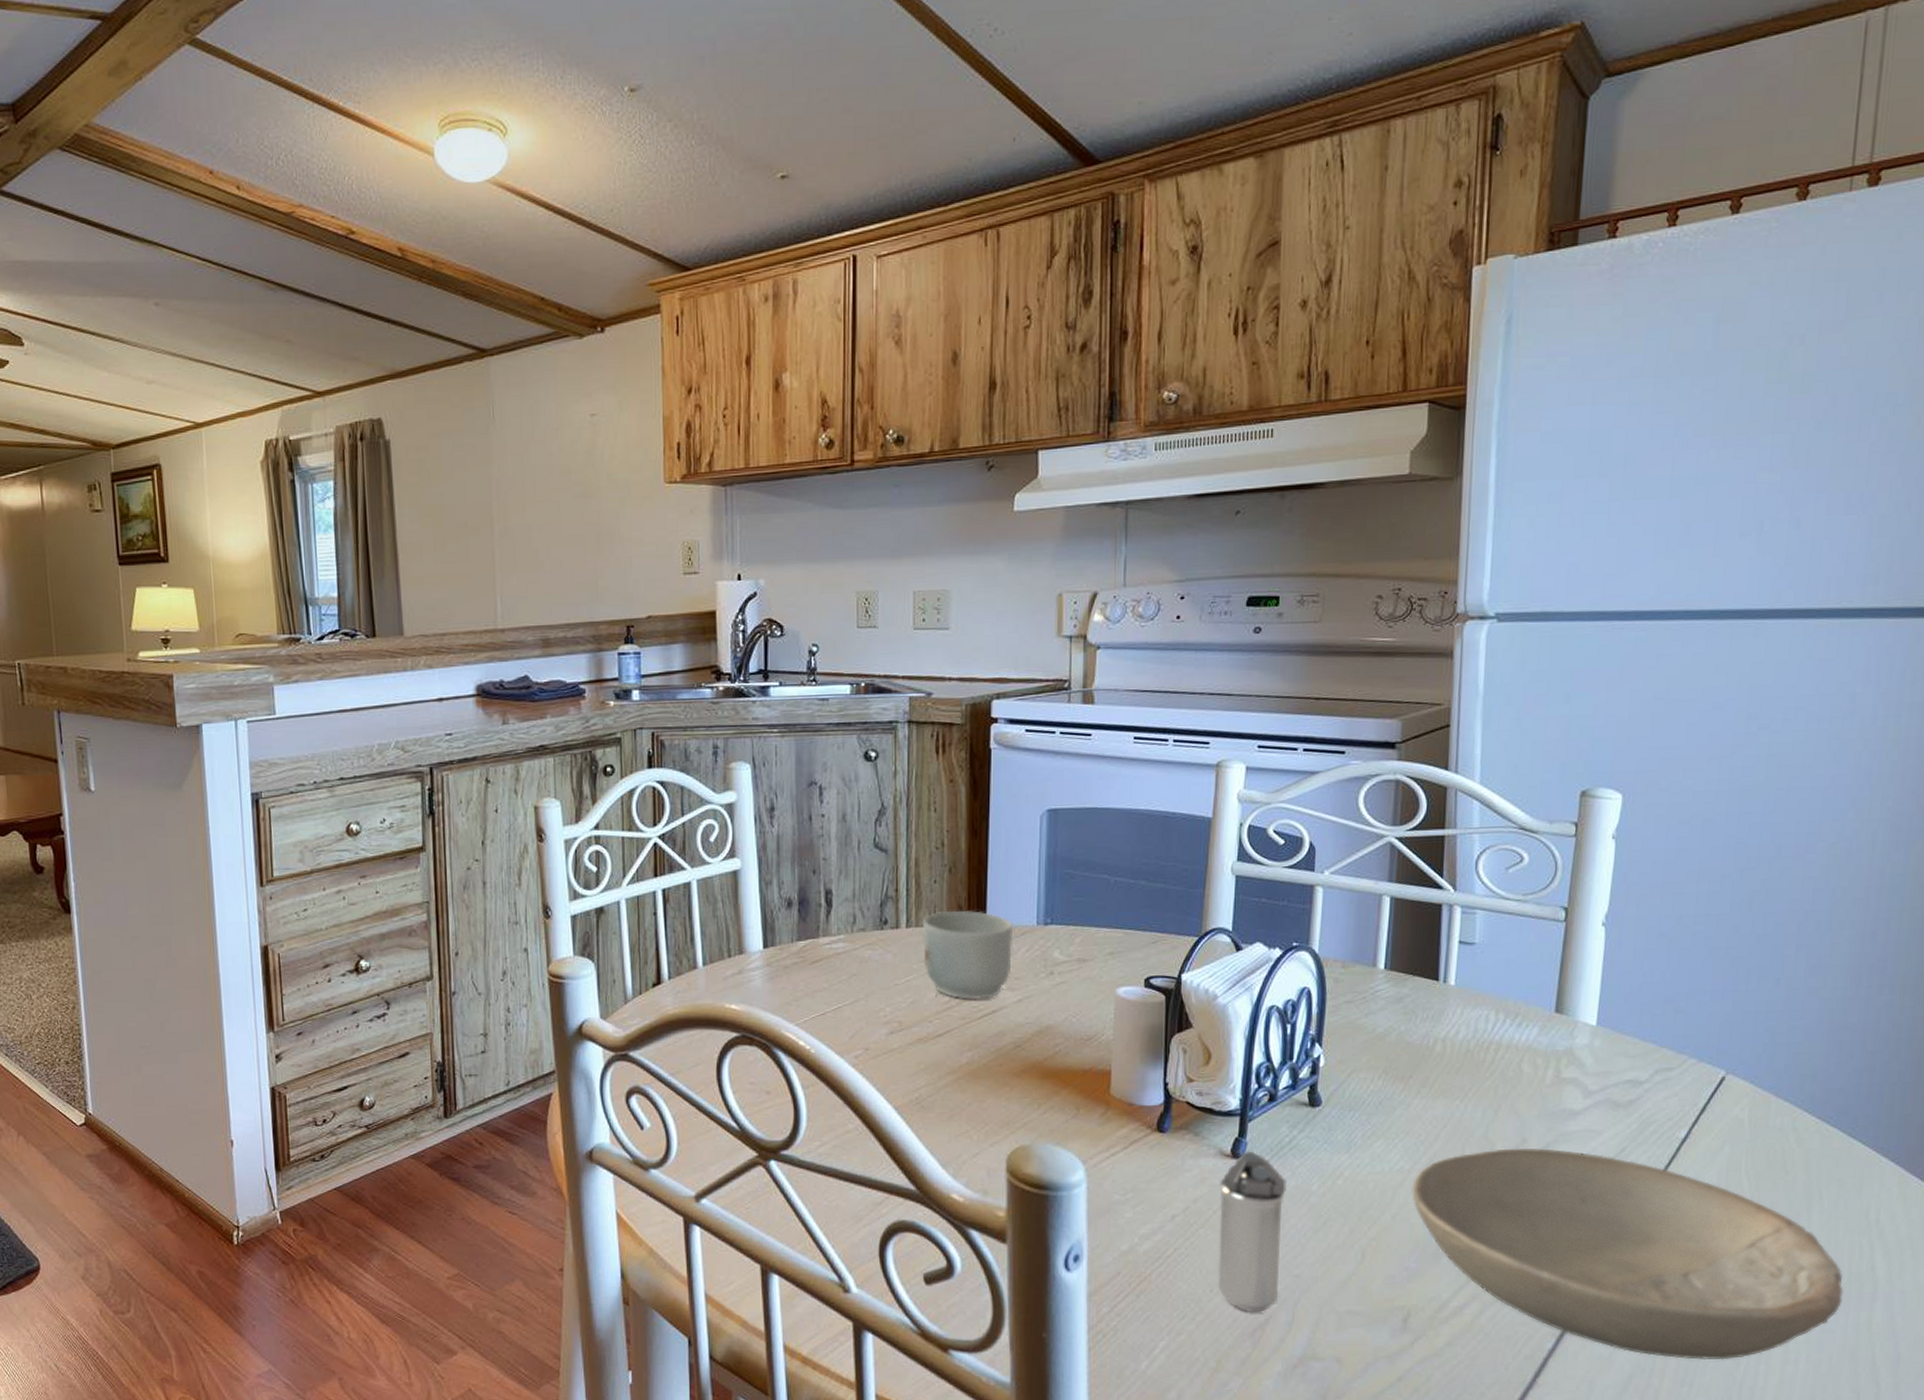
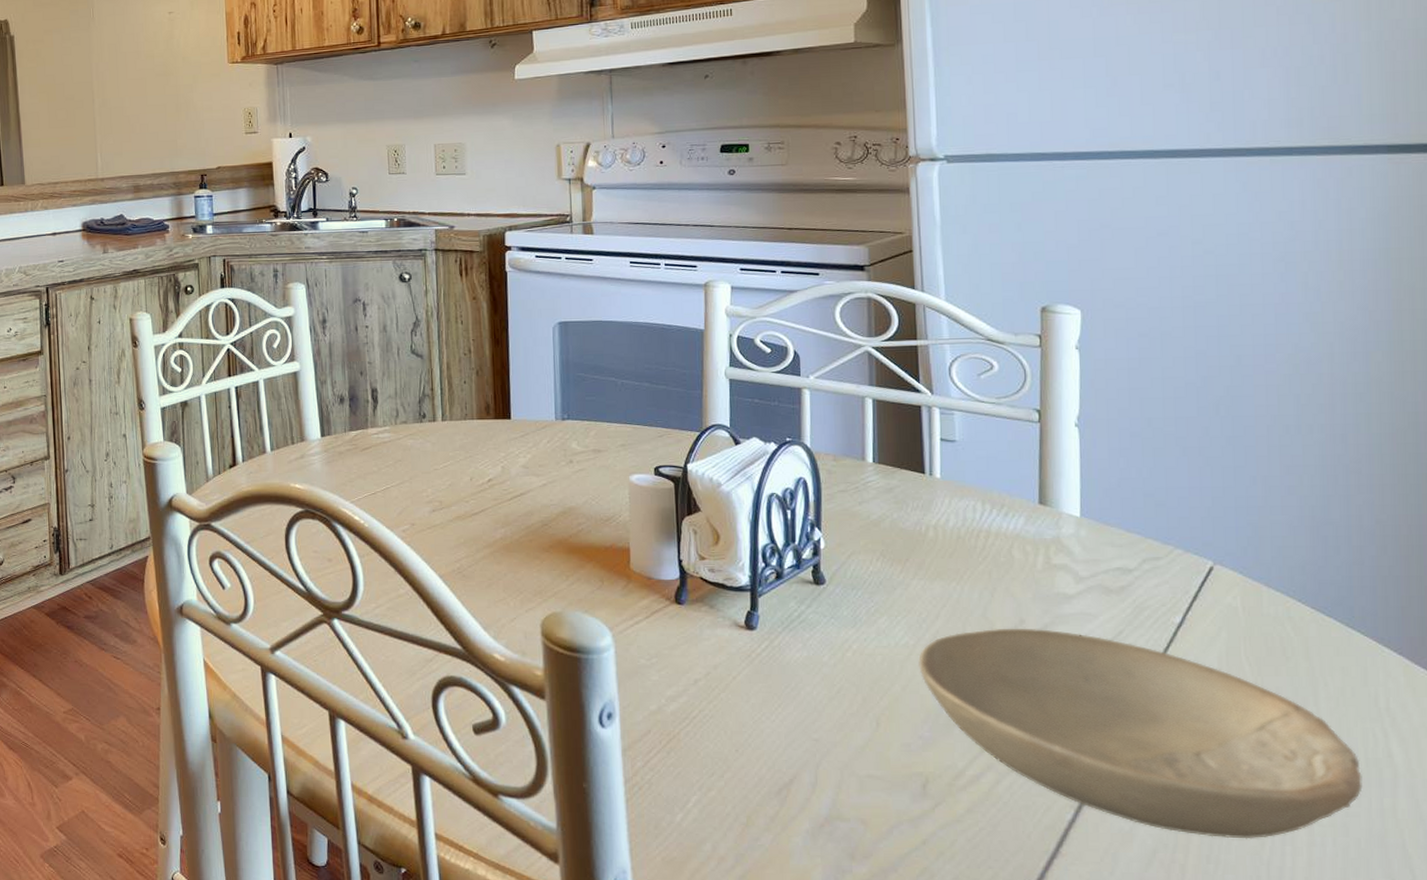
mug: present [922,910,1012,1000] -> none [455,407,535,484]
shaker: present [1217,1151,1287,1313] -> none [735,623,800,773]

